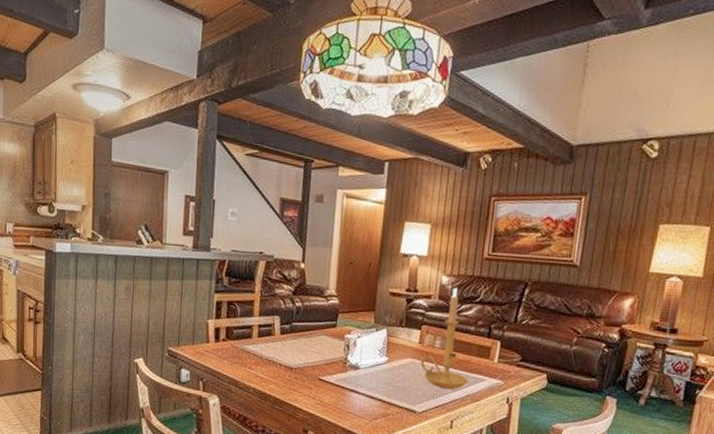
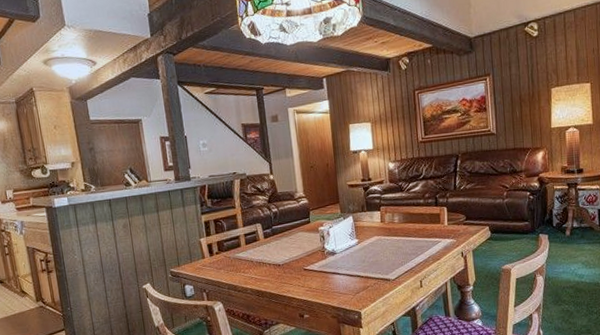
candle holder: present [420,287,469,389] -> none [384,170,428,256]

